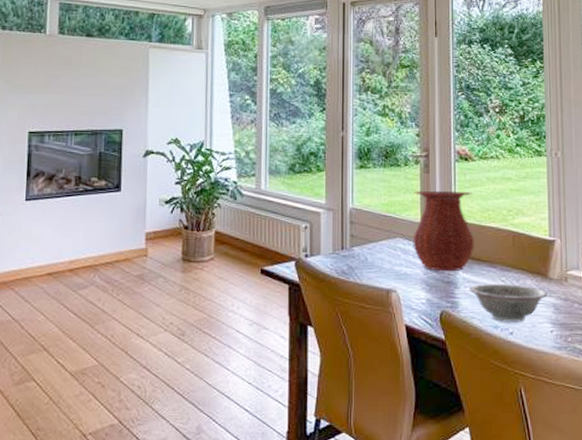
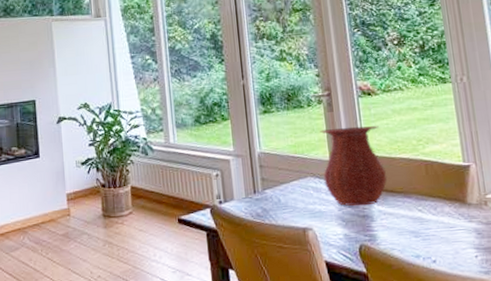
decorative bowl: present [469,283,548,322] -> none [386,212,469,251]

